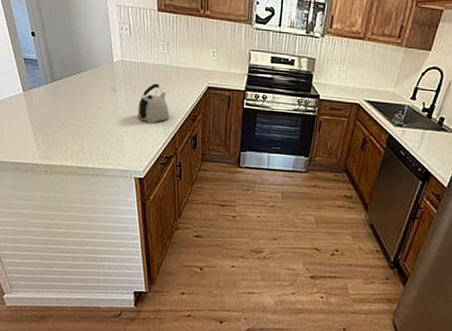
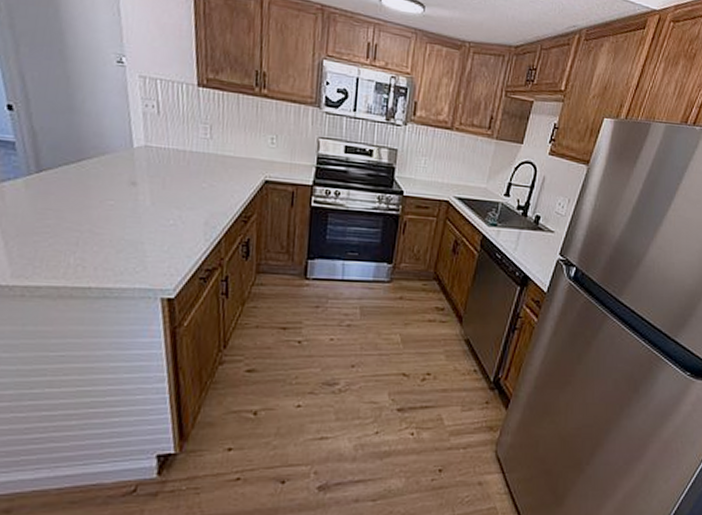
kettle: present [137,83,170,123] -> none [166,175,213,227]

